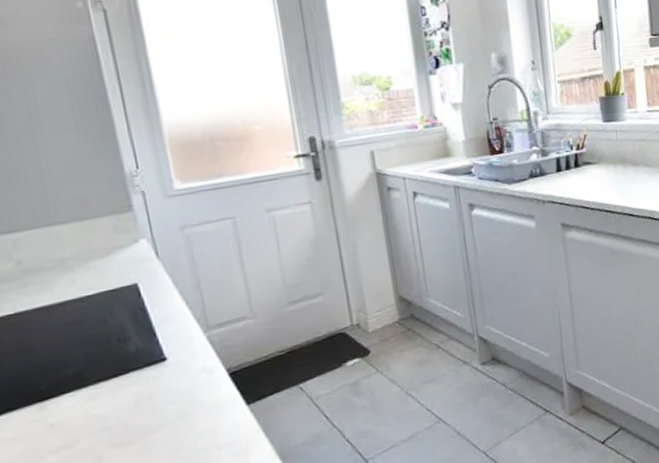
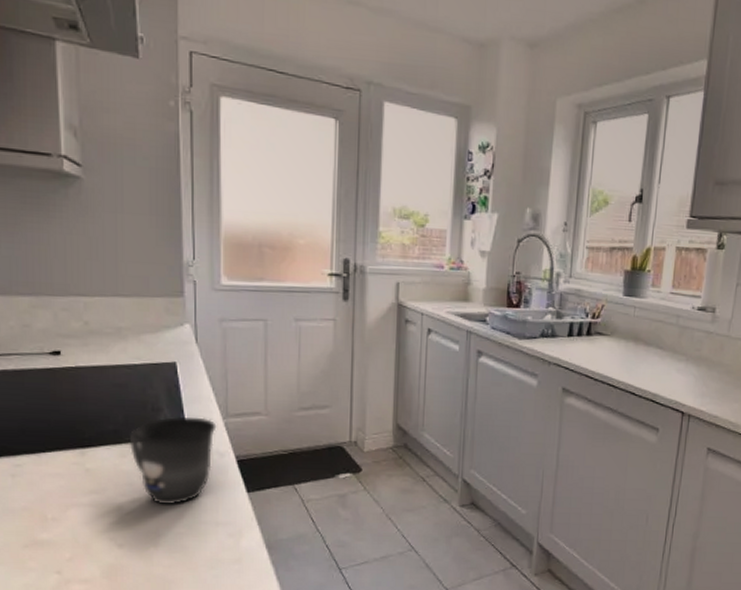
mug: none [95,335,202,443] -> present [129,416,217,505]

